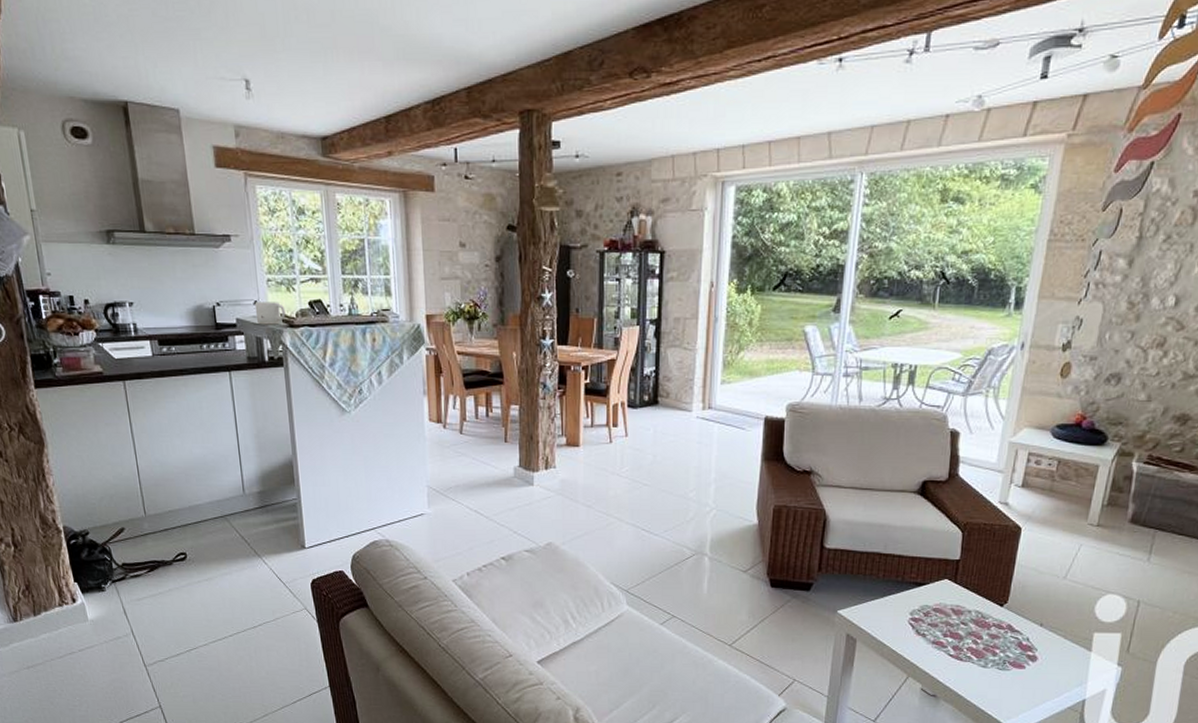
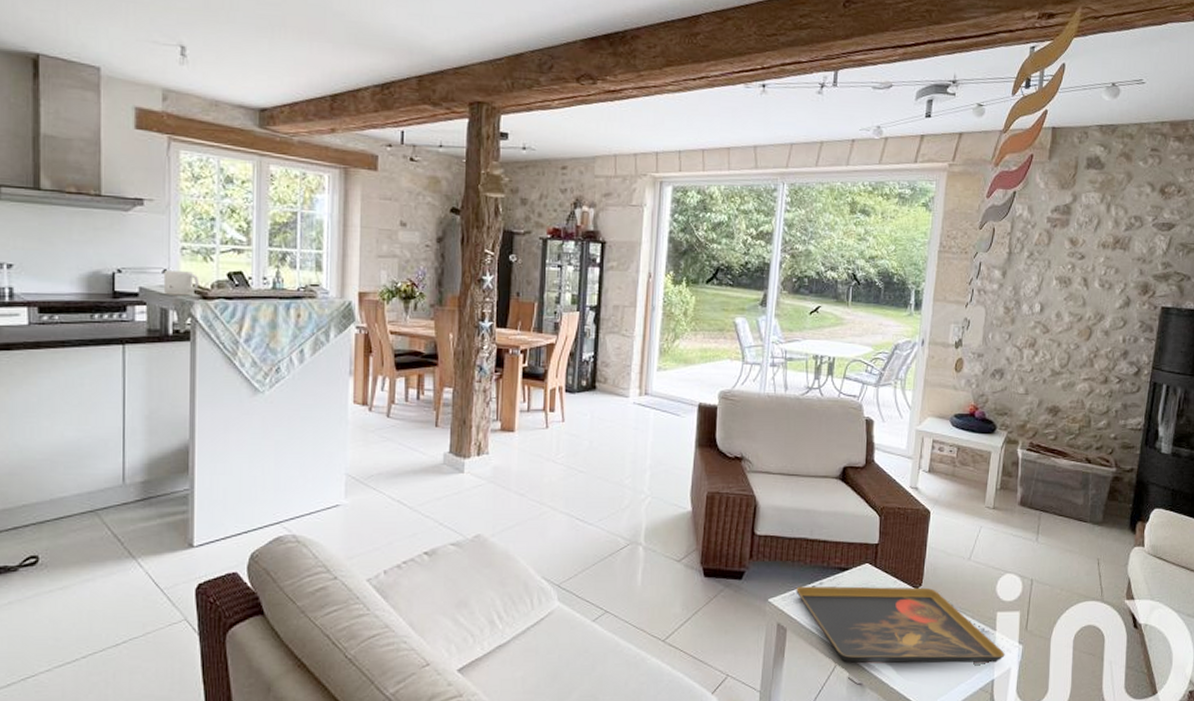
decorative tray: none [867,599,1100,683] -> present [796,586,1005,663]

